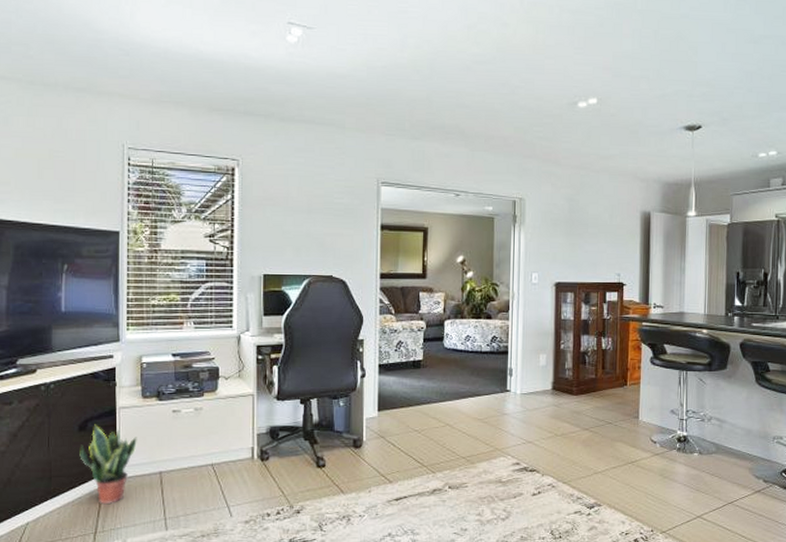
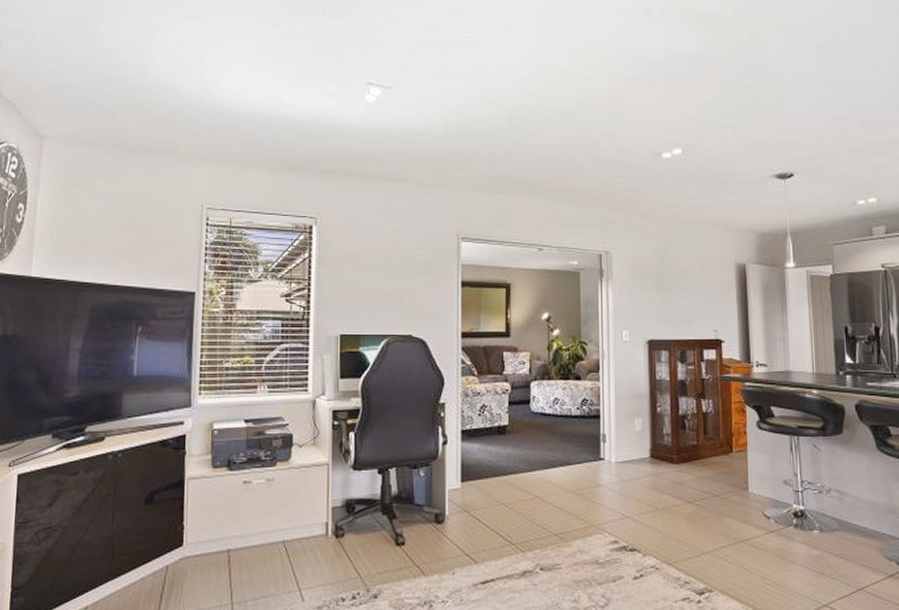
potted plant: present [79,424,137,504] -> none [144,496,205,585]

